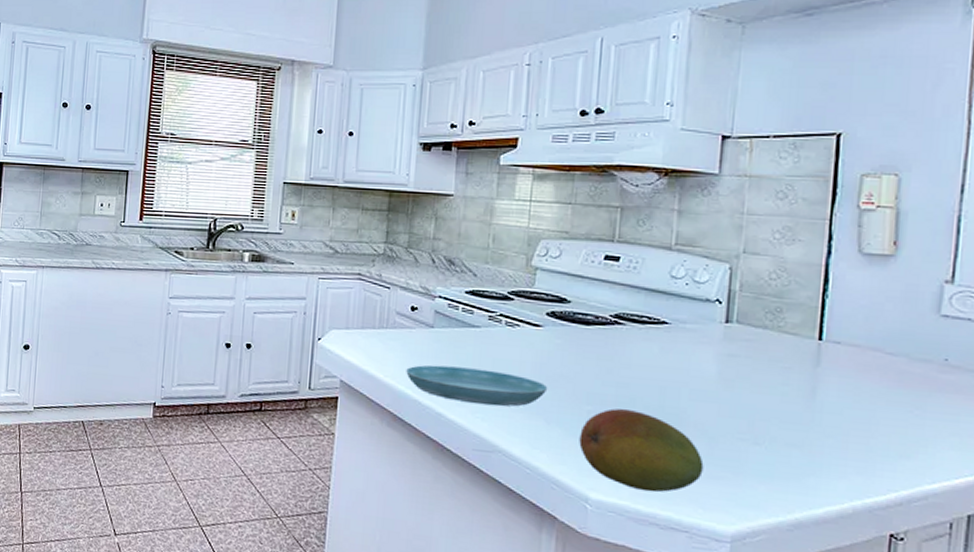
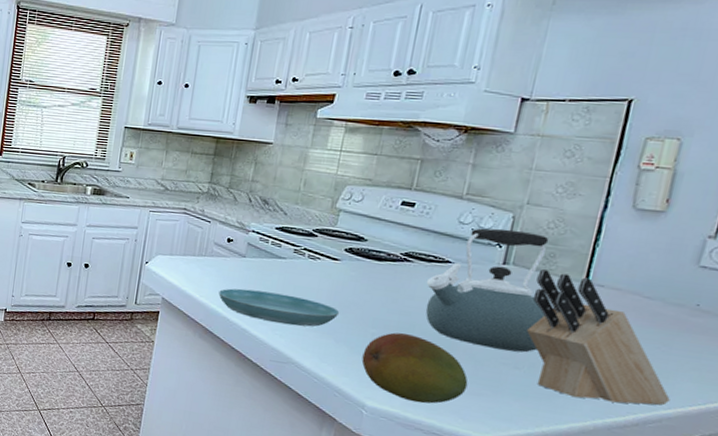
kettle: none [642,281,780,425] -> present [425,228,549,353]
knife block: none [763,327,933,480] -> present [527,269,670,406]

